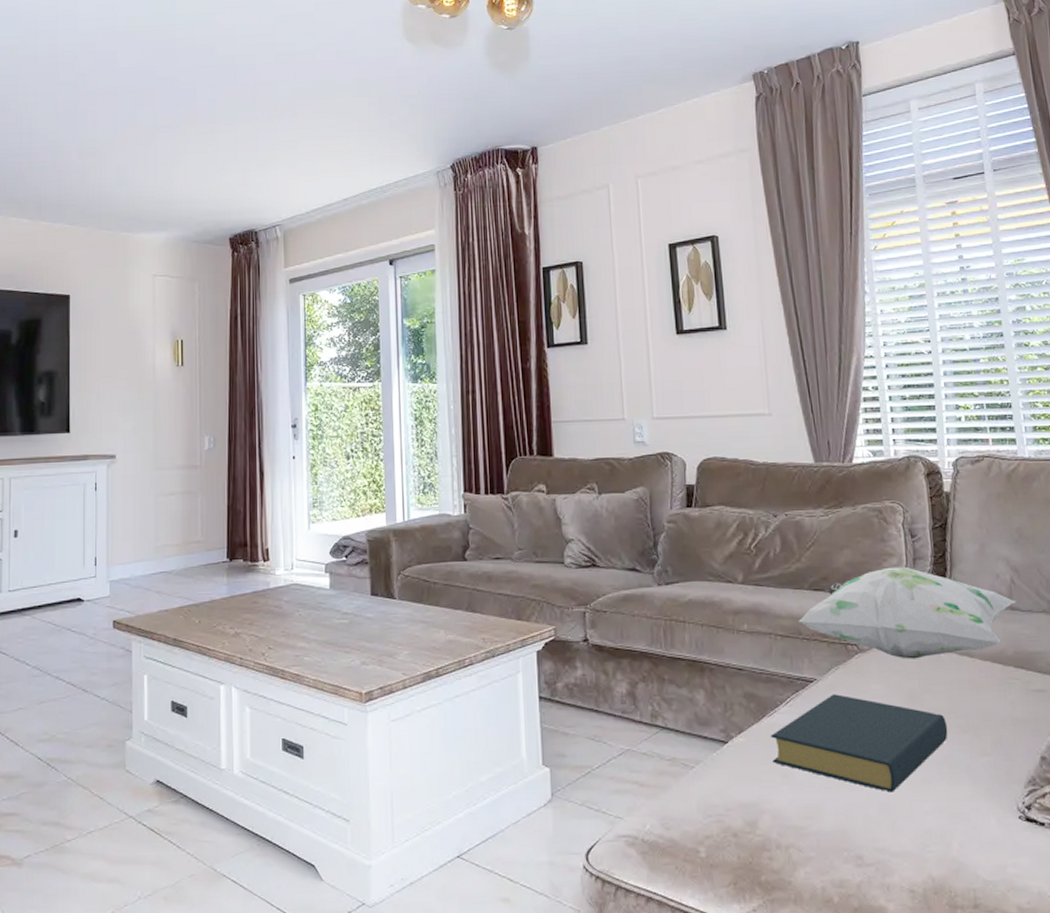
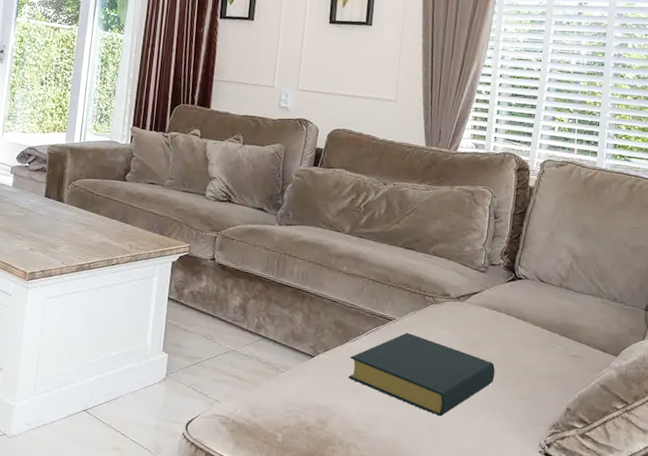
decorative pillow: present [798,566,1016,659] -> none [389,239,571,317]

